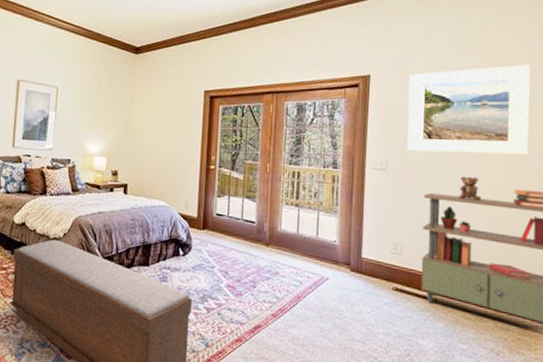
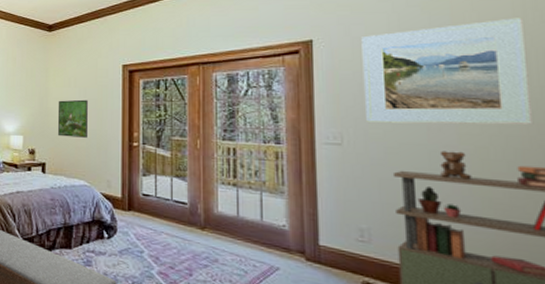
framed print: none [141,123,170,160] -> present [57,99,88,138]

